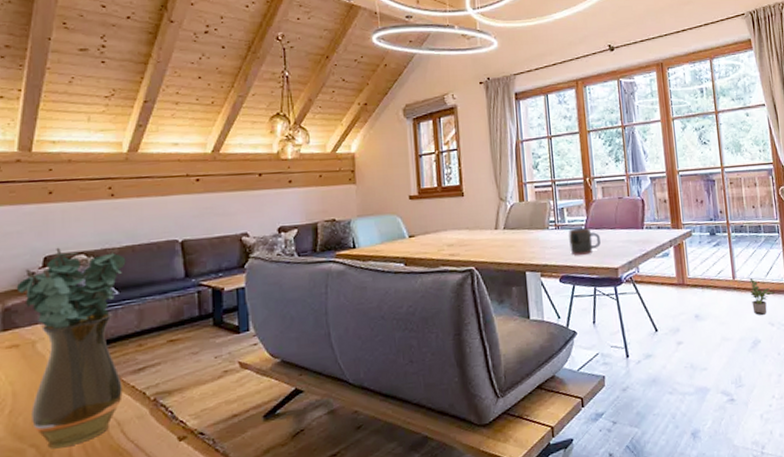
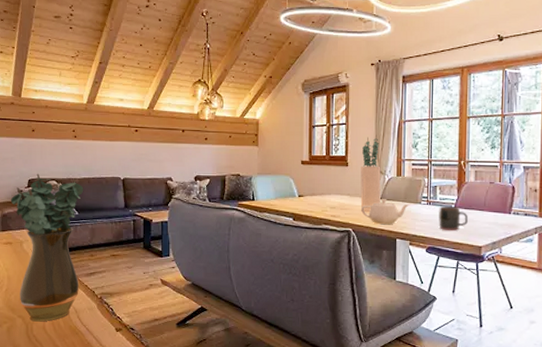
vase: none [478,158,504,246] -> present [360,135,381,213]
teapot: none [483,228,537,259] -> present [361,199,410,225]

